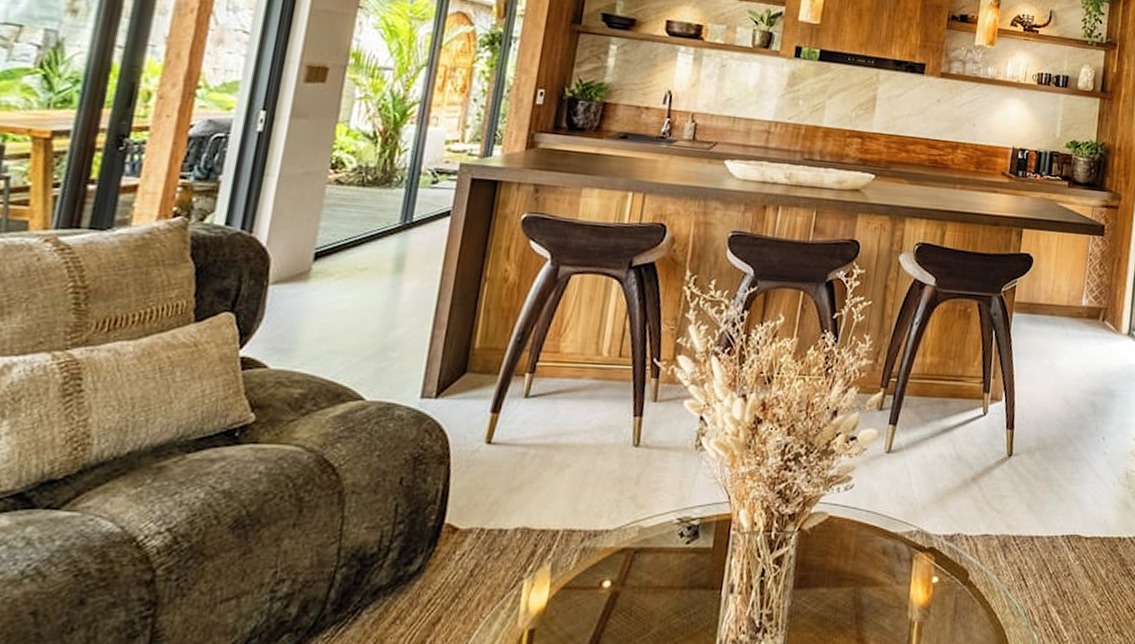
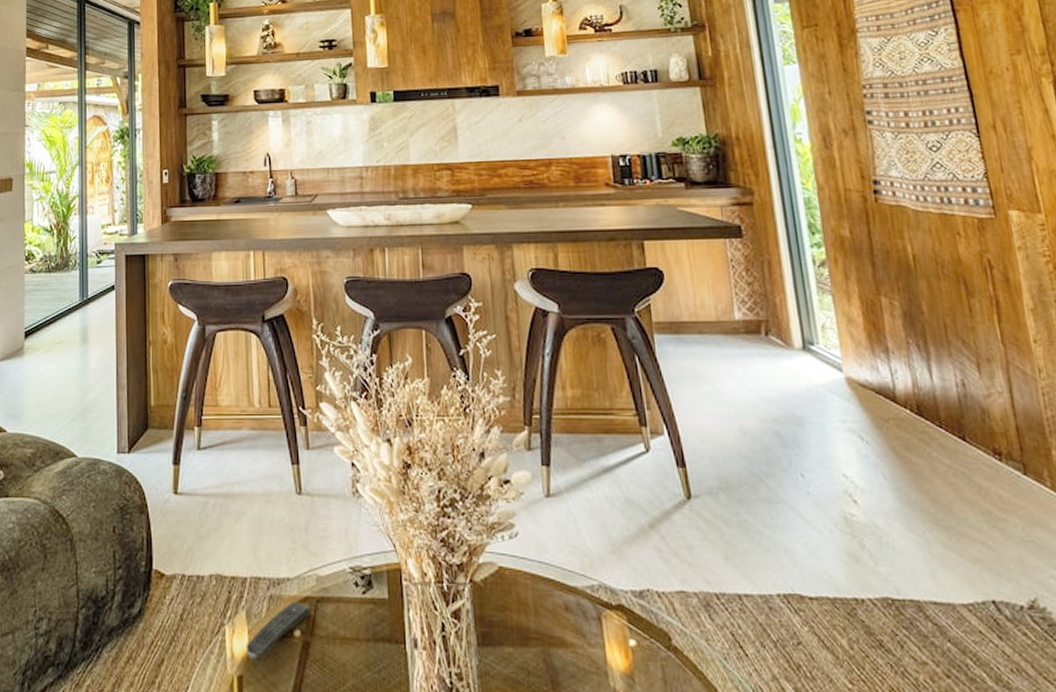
remote control: none [544,553,627,612] -> present [245,601,312,659]

